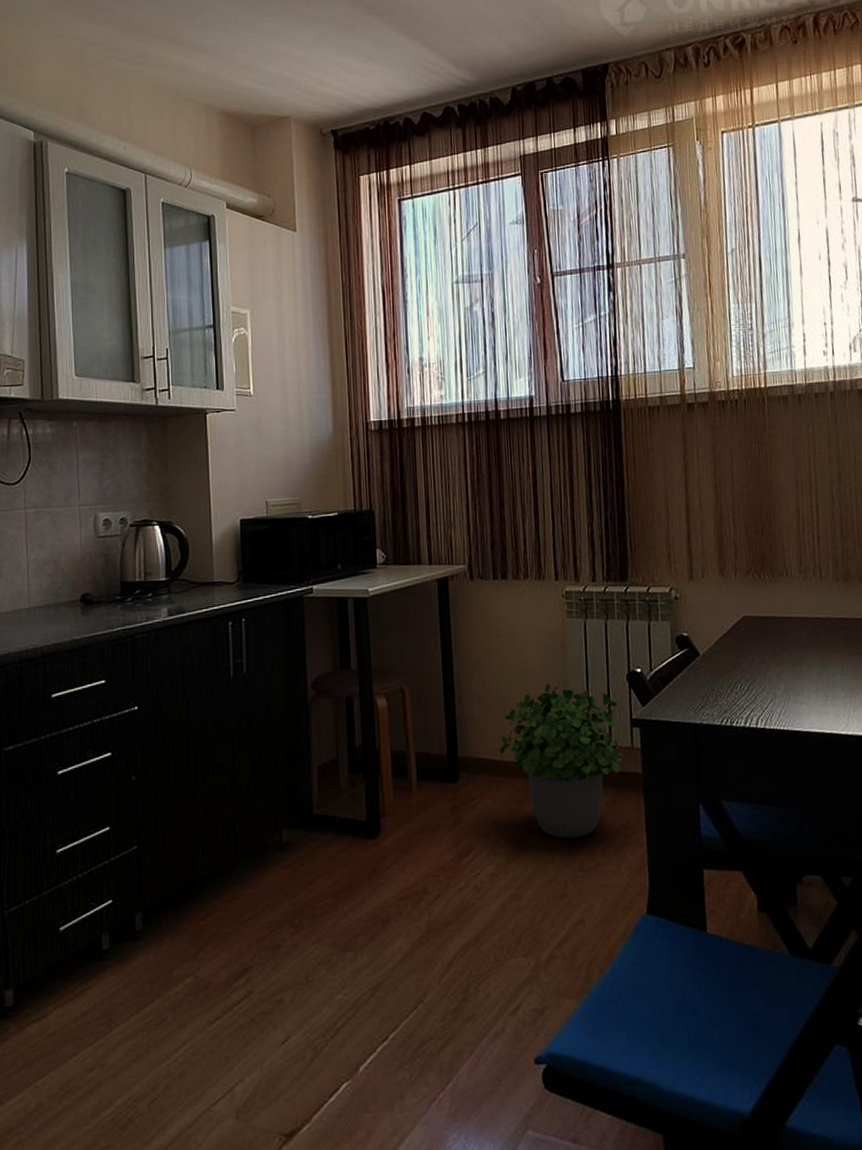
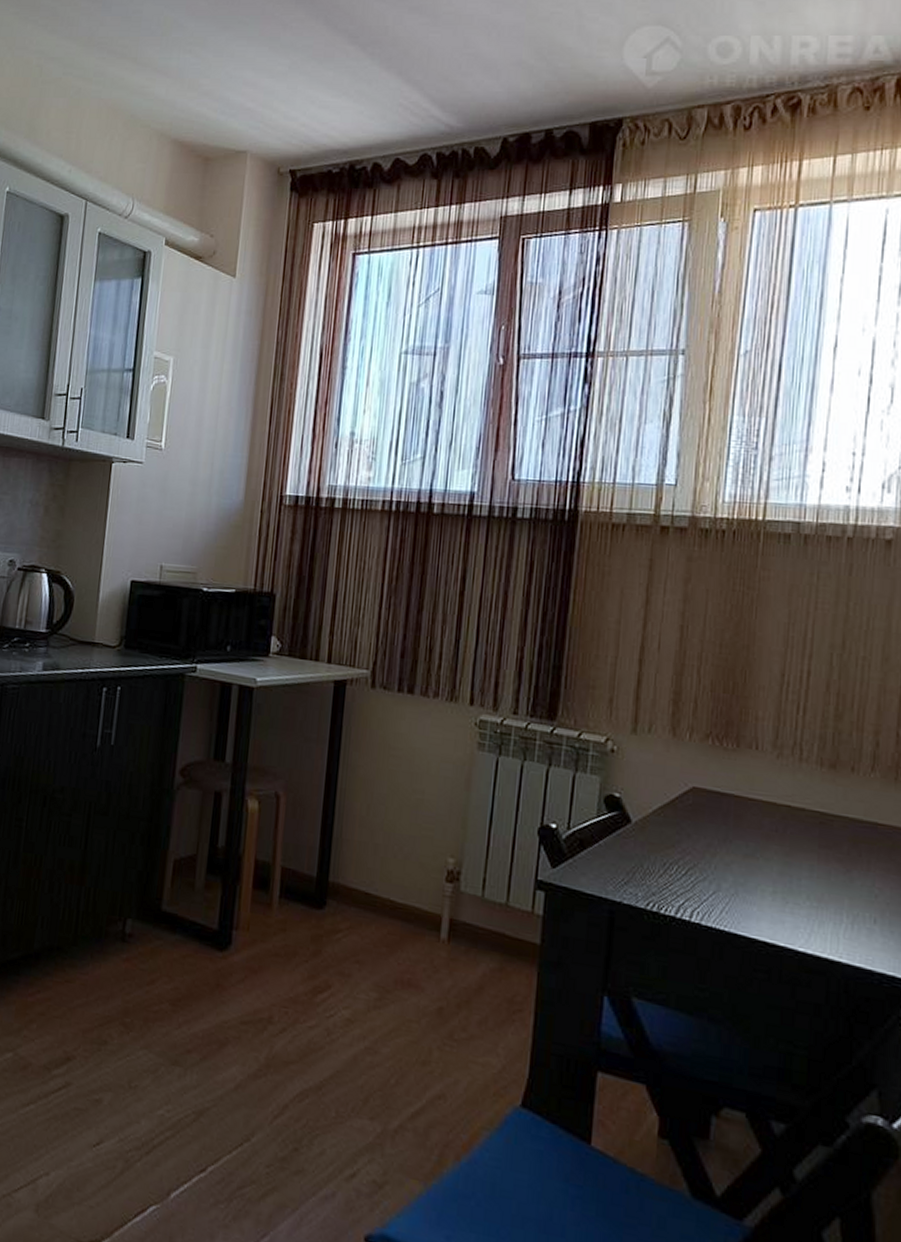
potted plant: present [500,684,623,839] -> none [377,820,523,1002]

